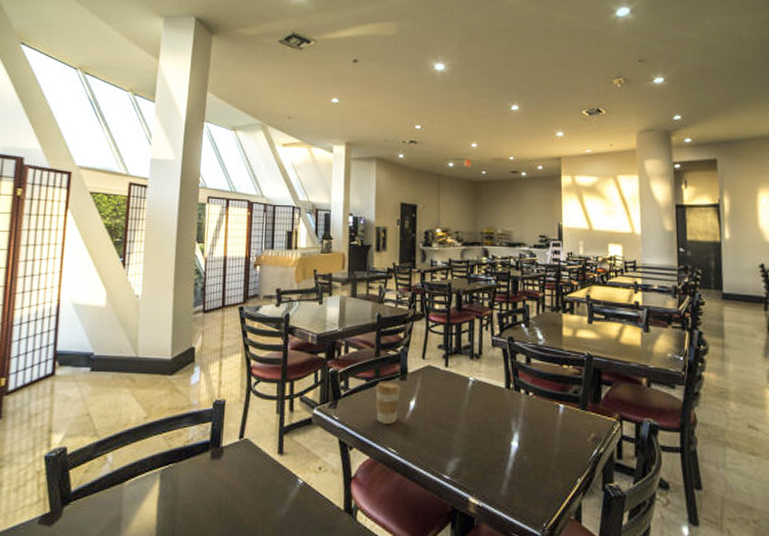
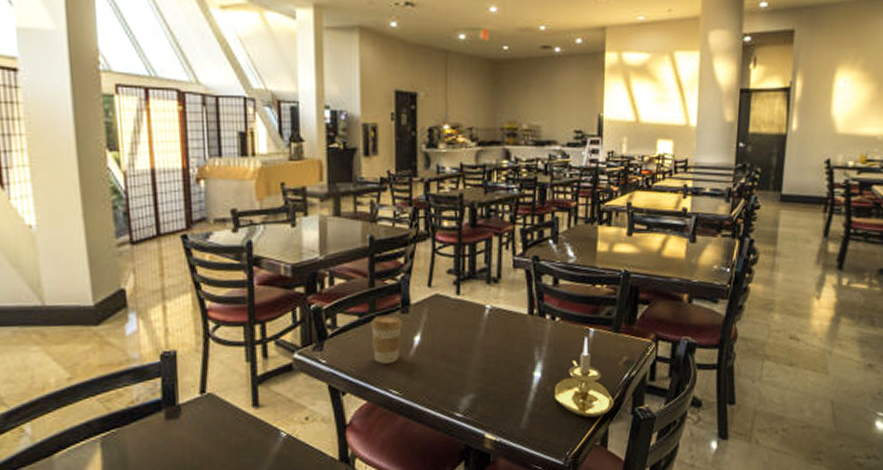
candle holder: none [531,413,585,491] -> present [555,337,614,418]

